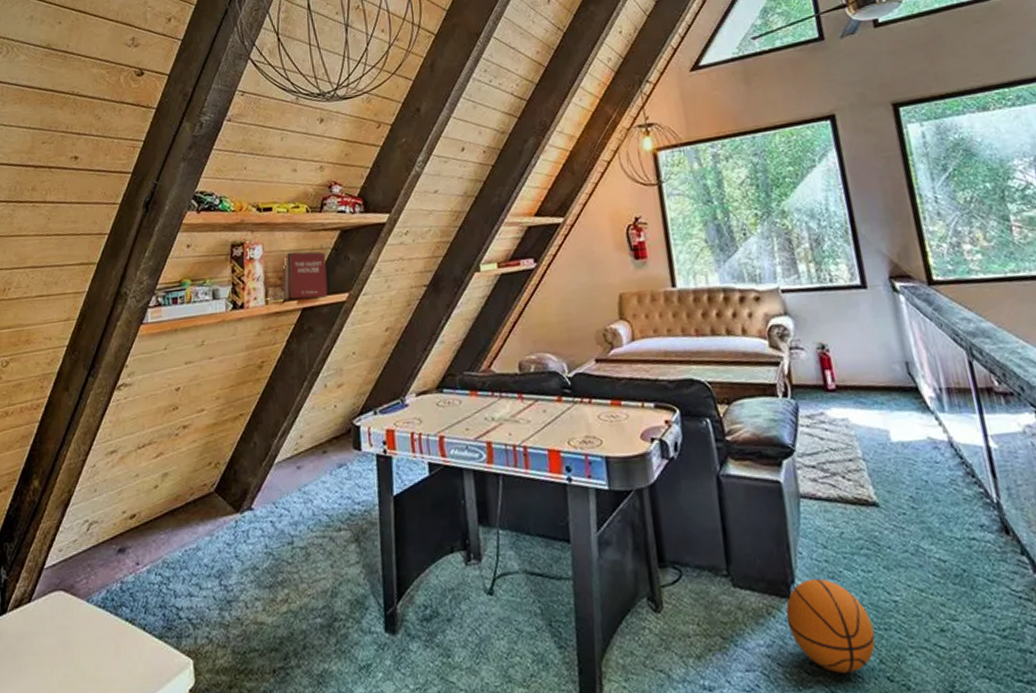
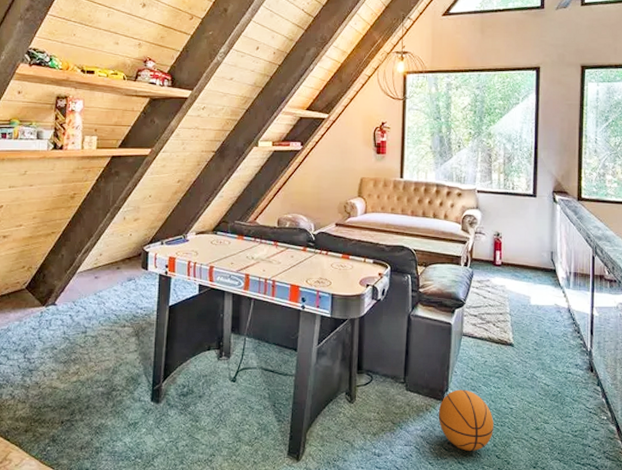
books: present [283,251,328,302] -> none [97,110,135,150]

